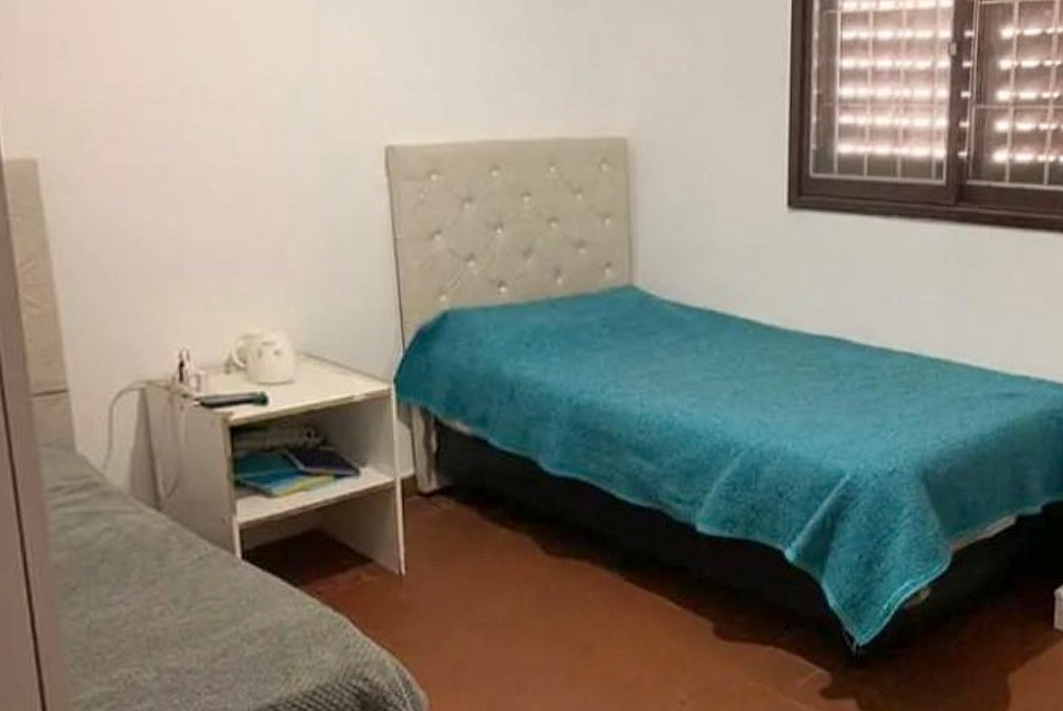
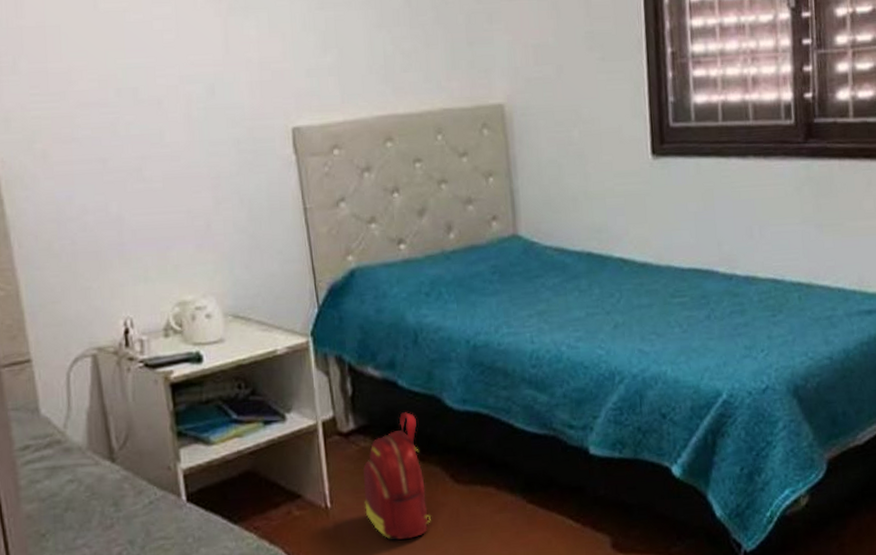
backpack: none [443,474,517,615] -> present [362,412,431,541]

